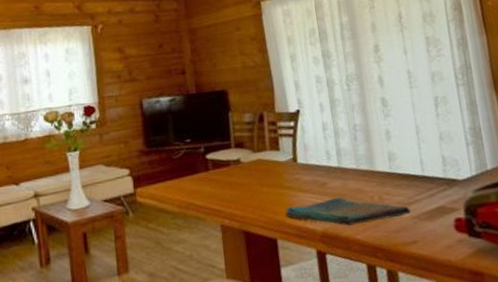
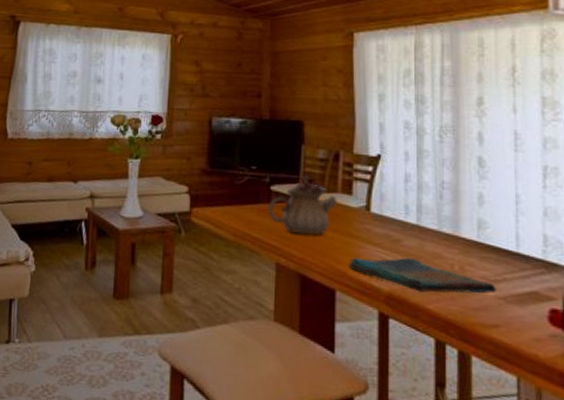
teapot: none [206,139,267,195] -> present [267,175,337,235]

